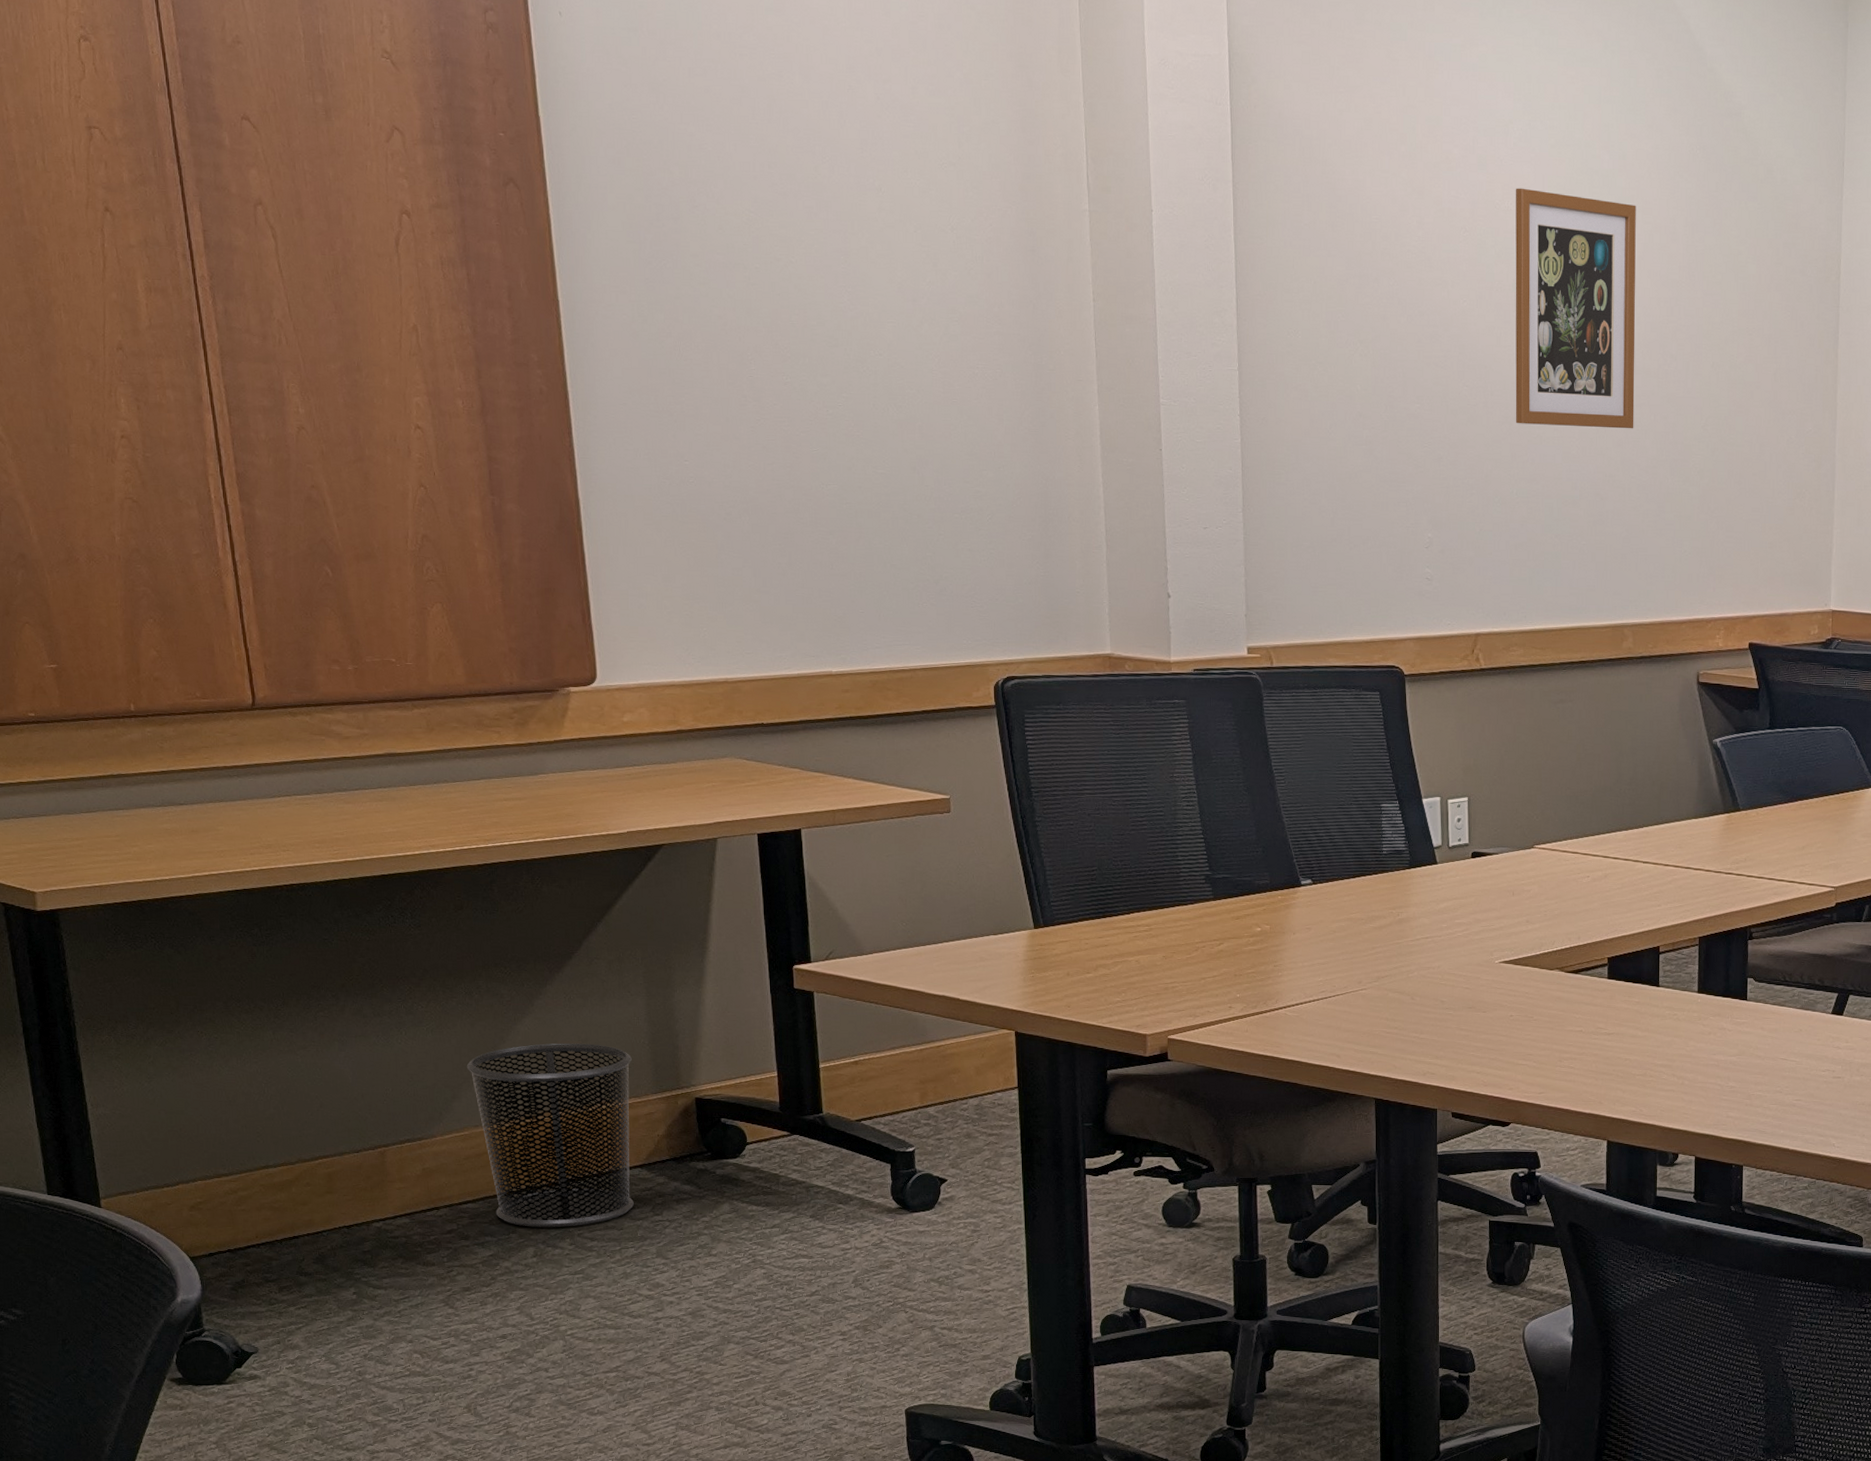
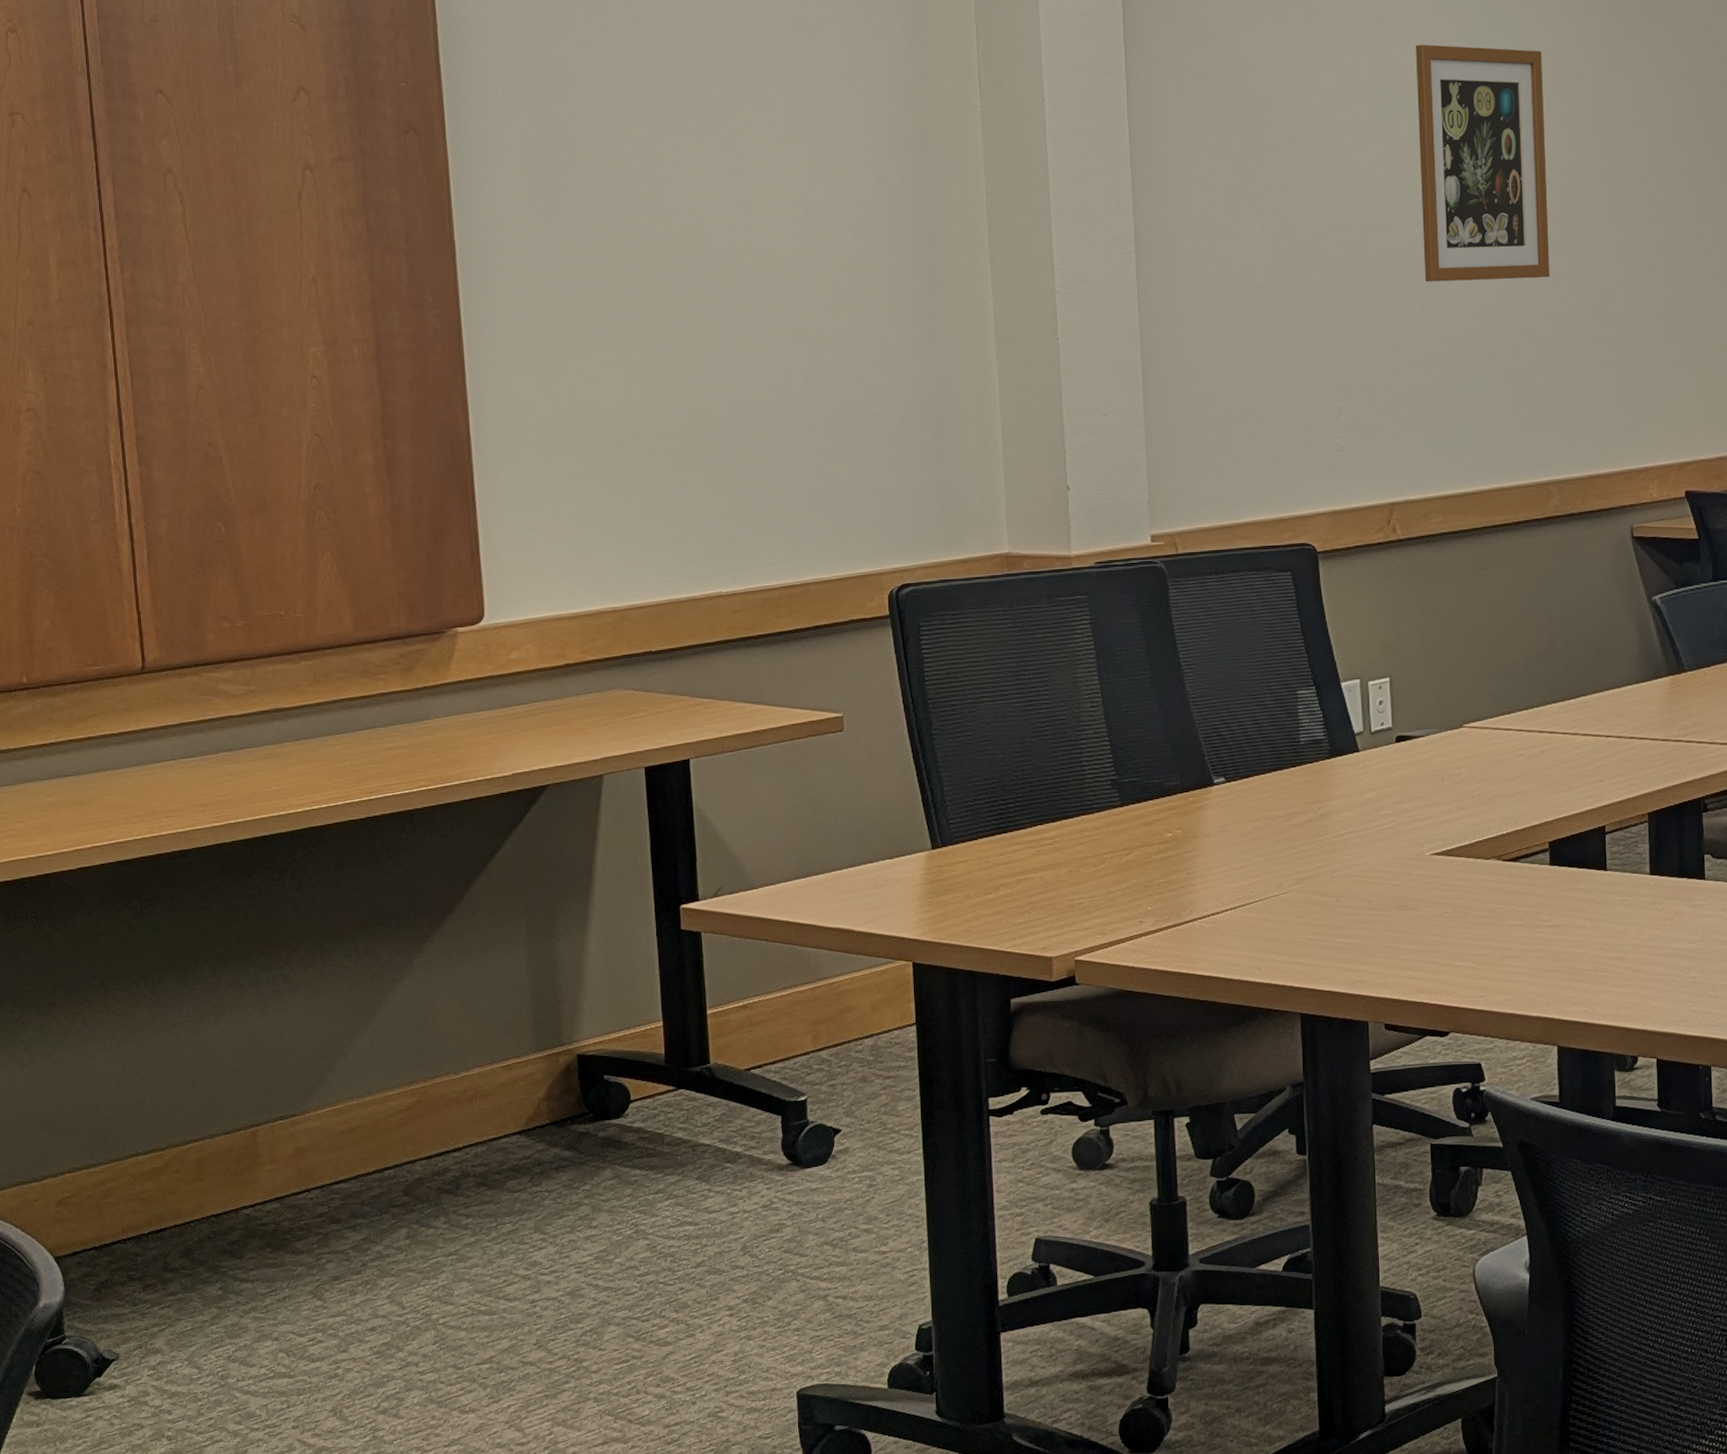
waste bin: present [466,1043,634,1228] -> none [343,1002,512,1206]

